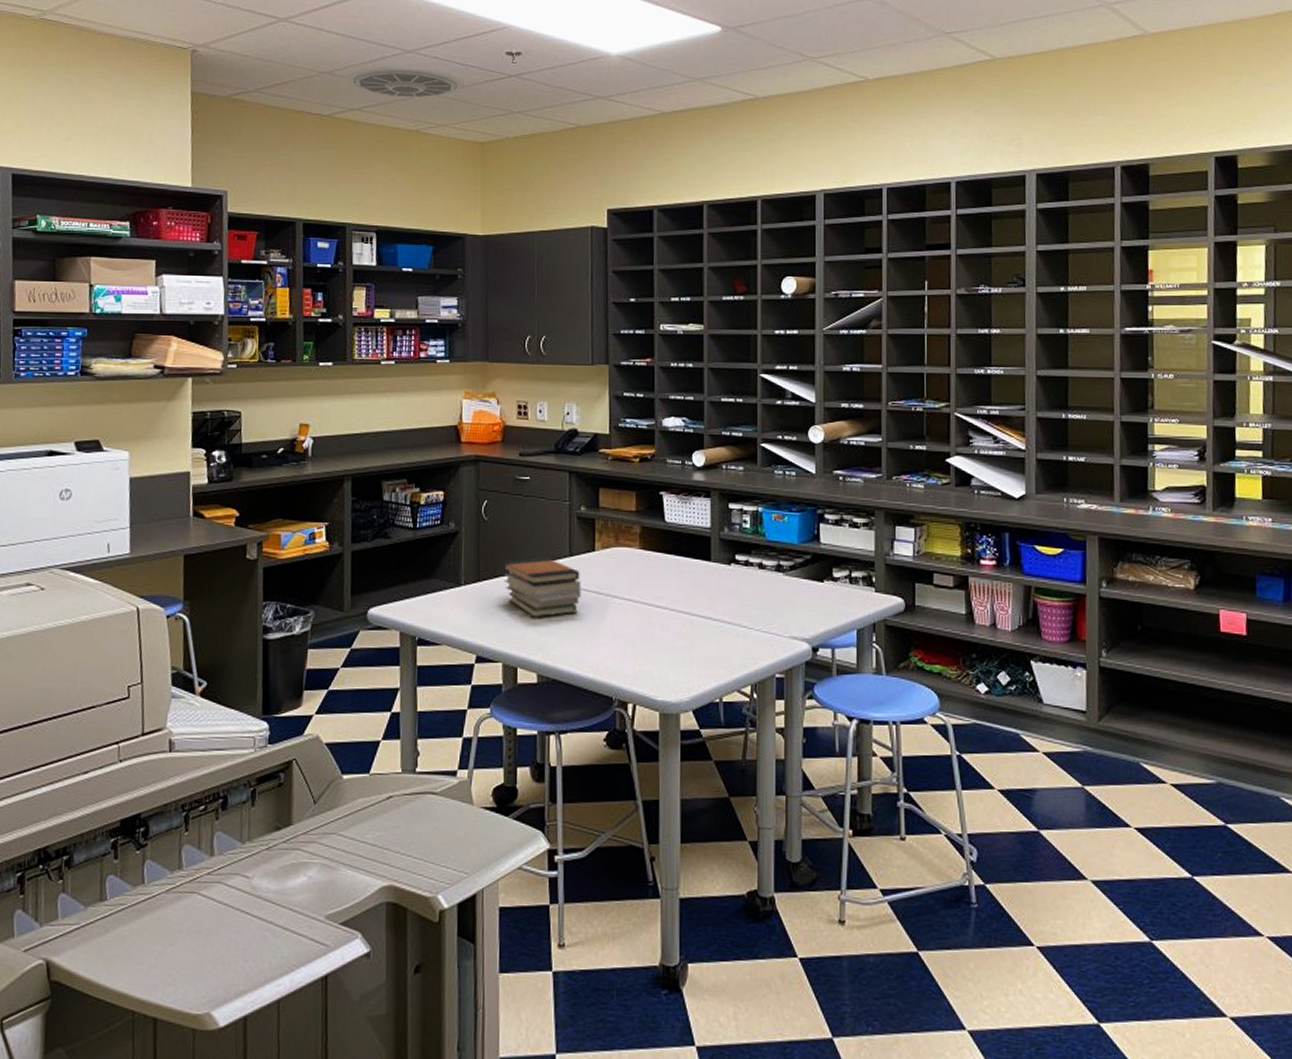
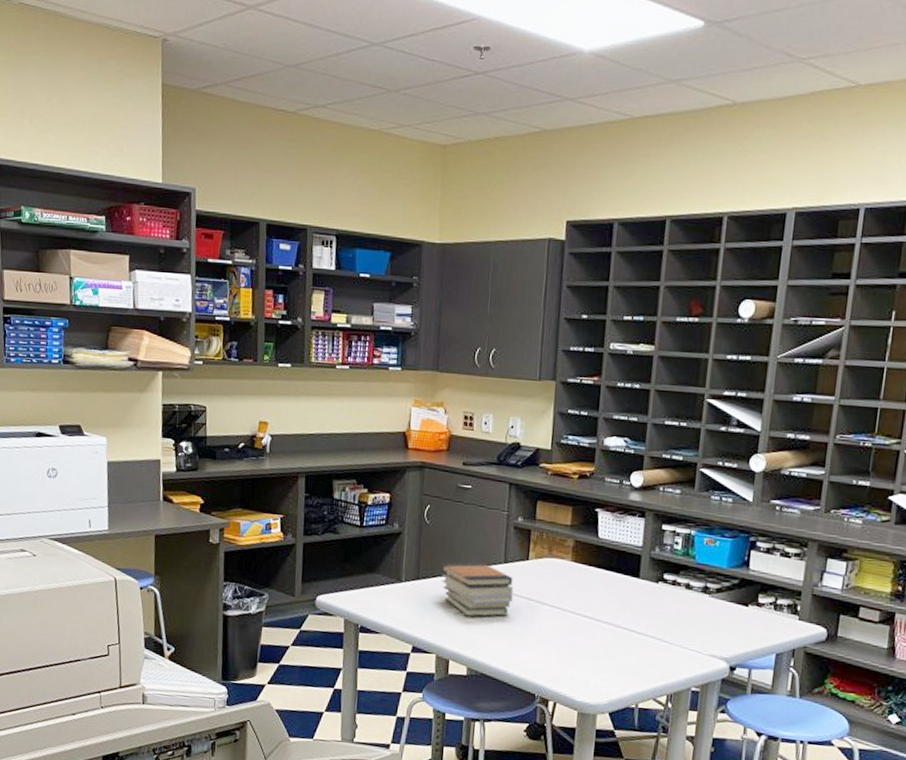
ceiling vent: present [346,66,464,98] -> none [312,60,430,96]

